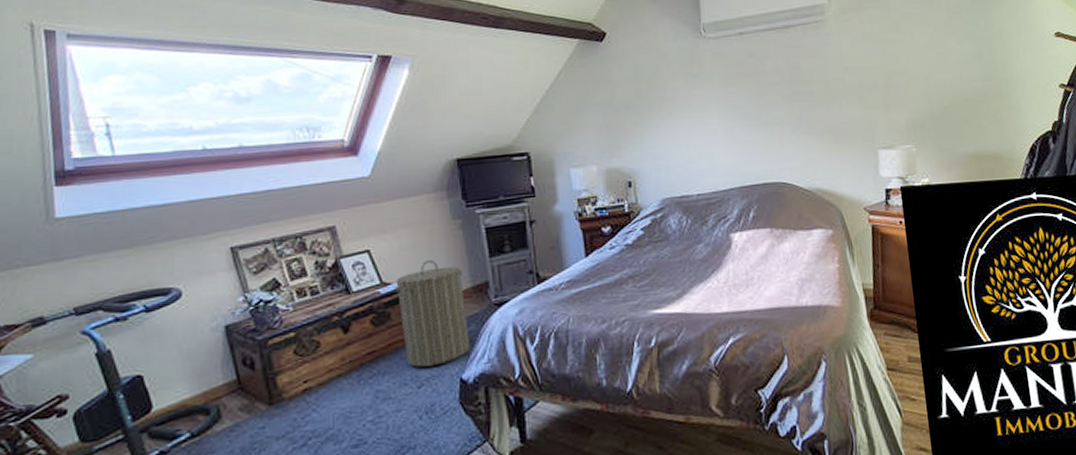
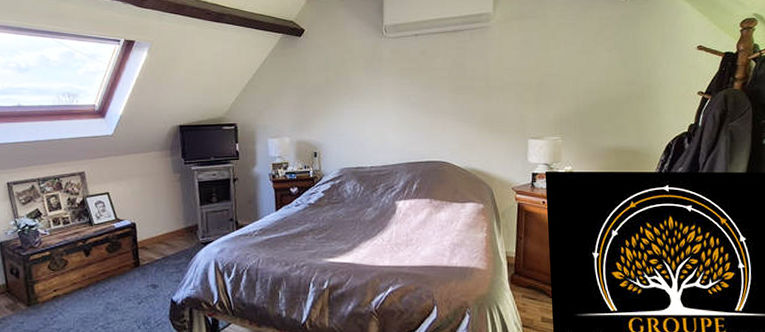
laundry hamper: present [394,260,471,367] -> none [125,204,181,287]

